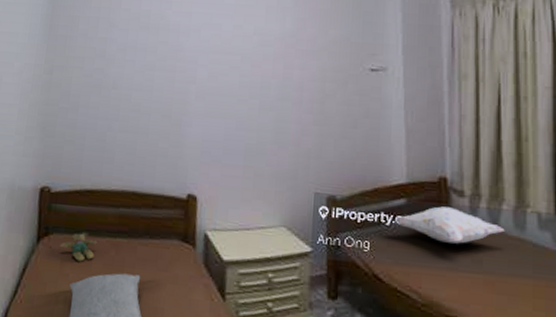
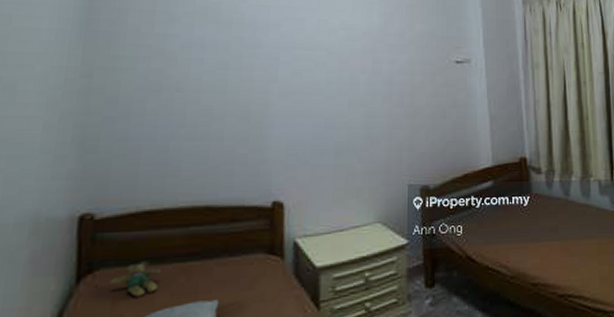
decorative pillow: present [394,206,505,244] -> none [483,184,575,217]

